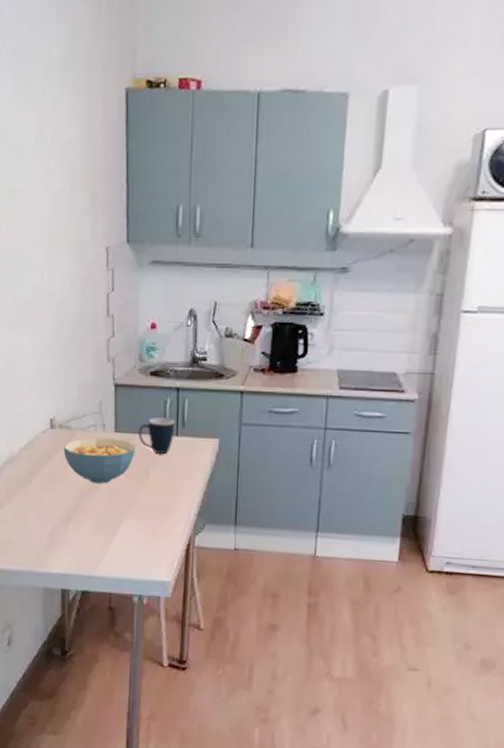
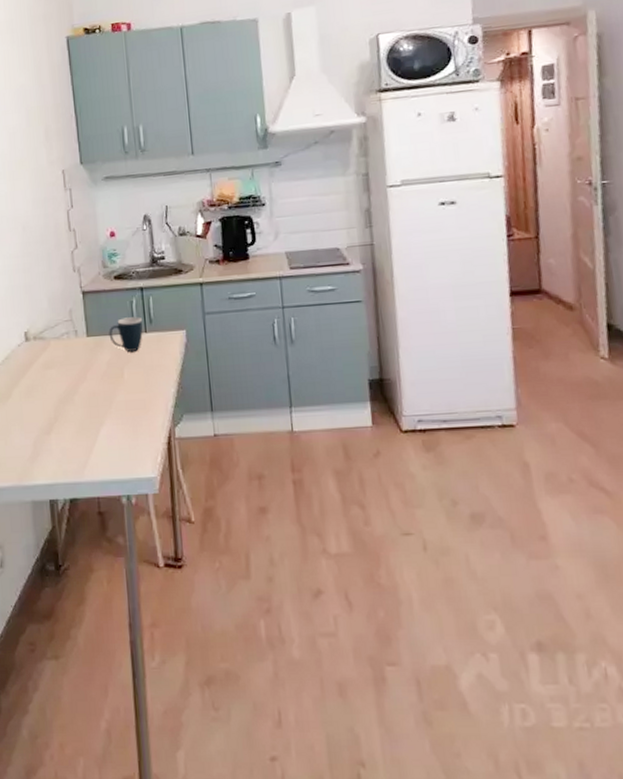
cereal bowl: present [63,437,136,484] -> none [39,342,109,389]

